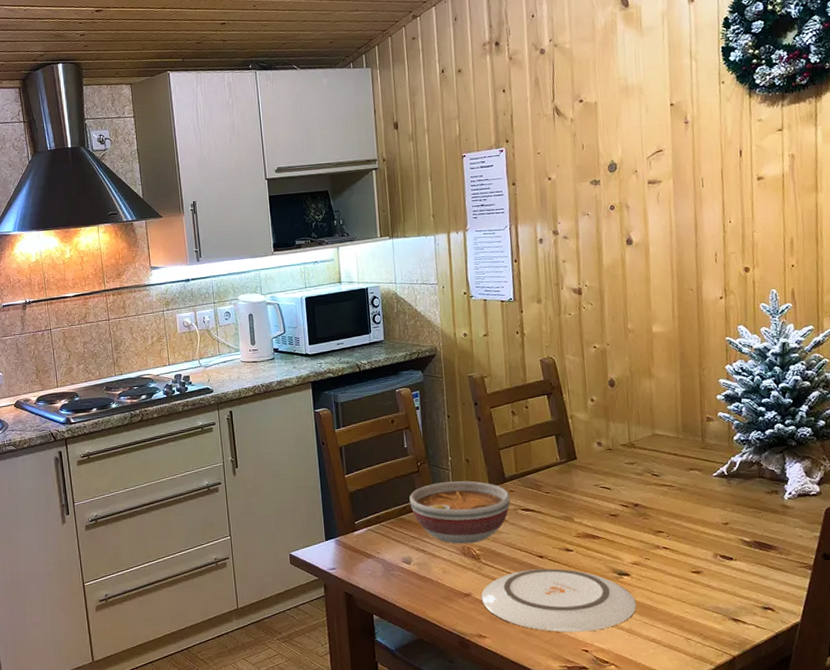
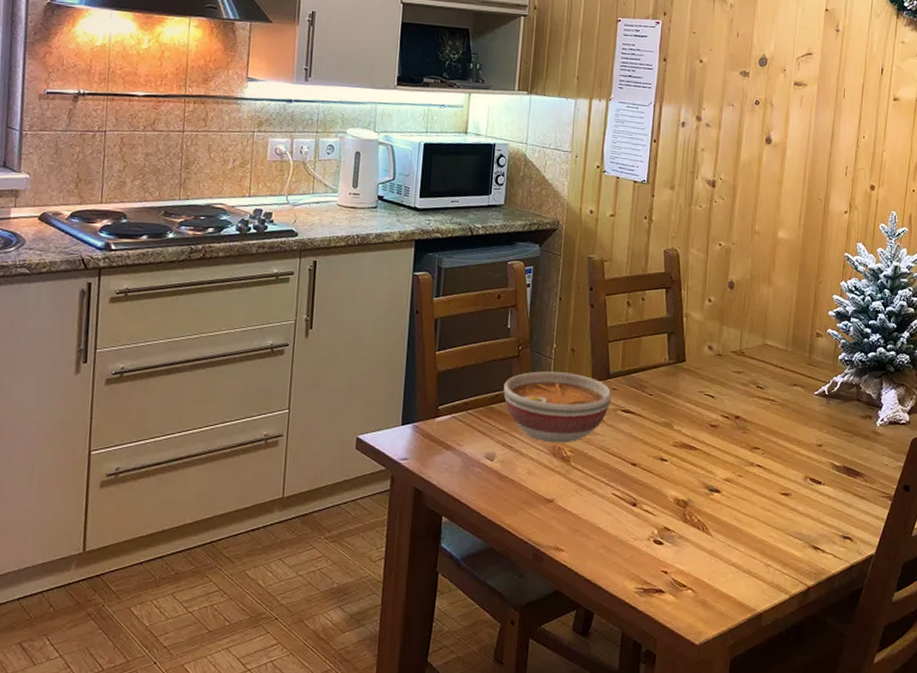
plate: present [481,568,637,633] -> none [564,477,723,551]

